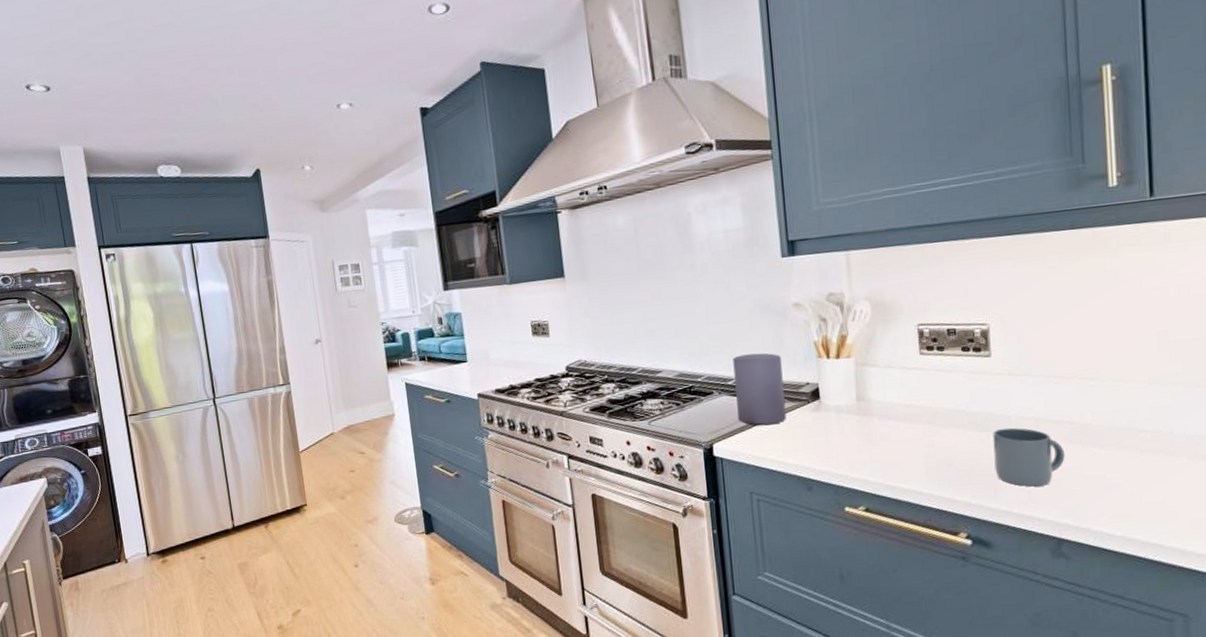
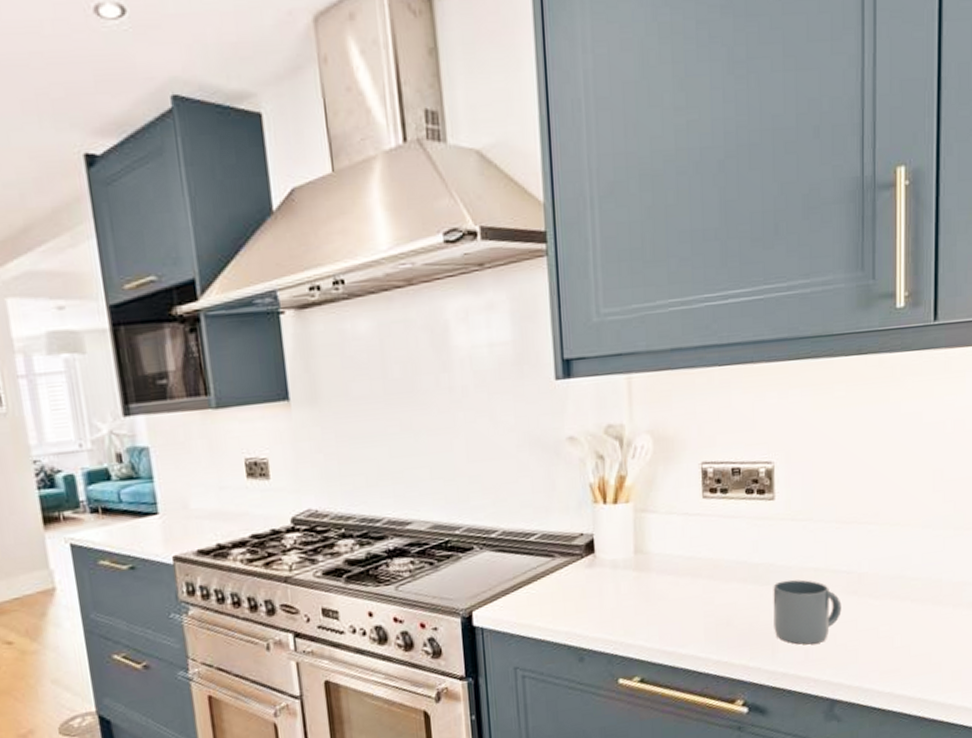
canister: present [733,353,786,426] -> none [497,498,557,587]

